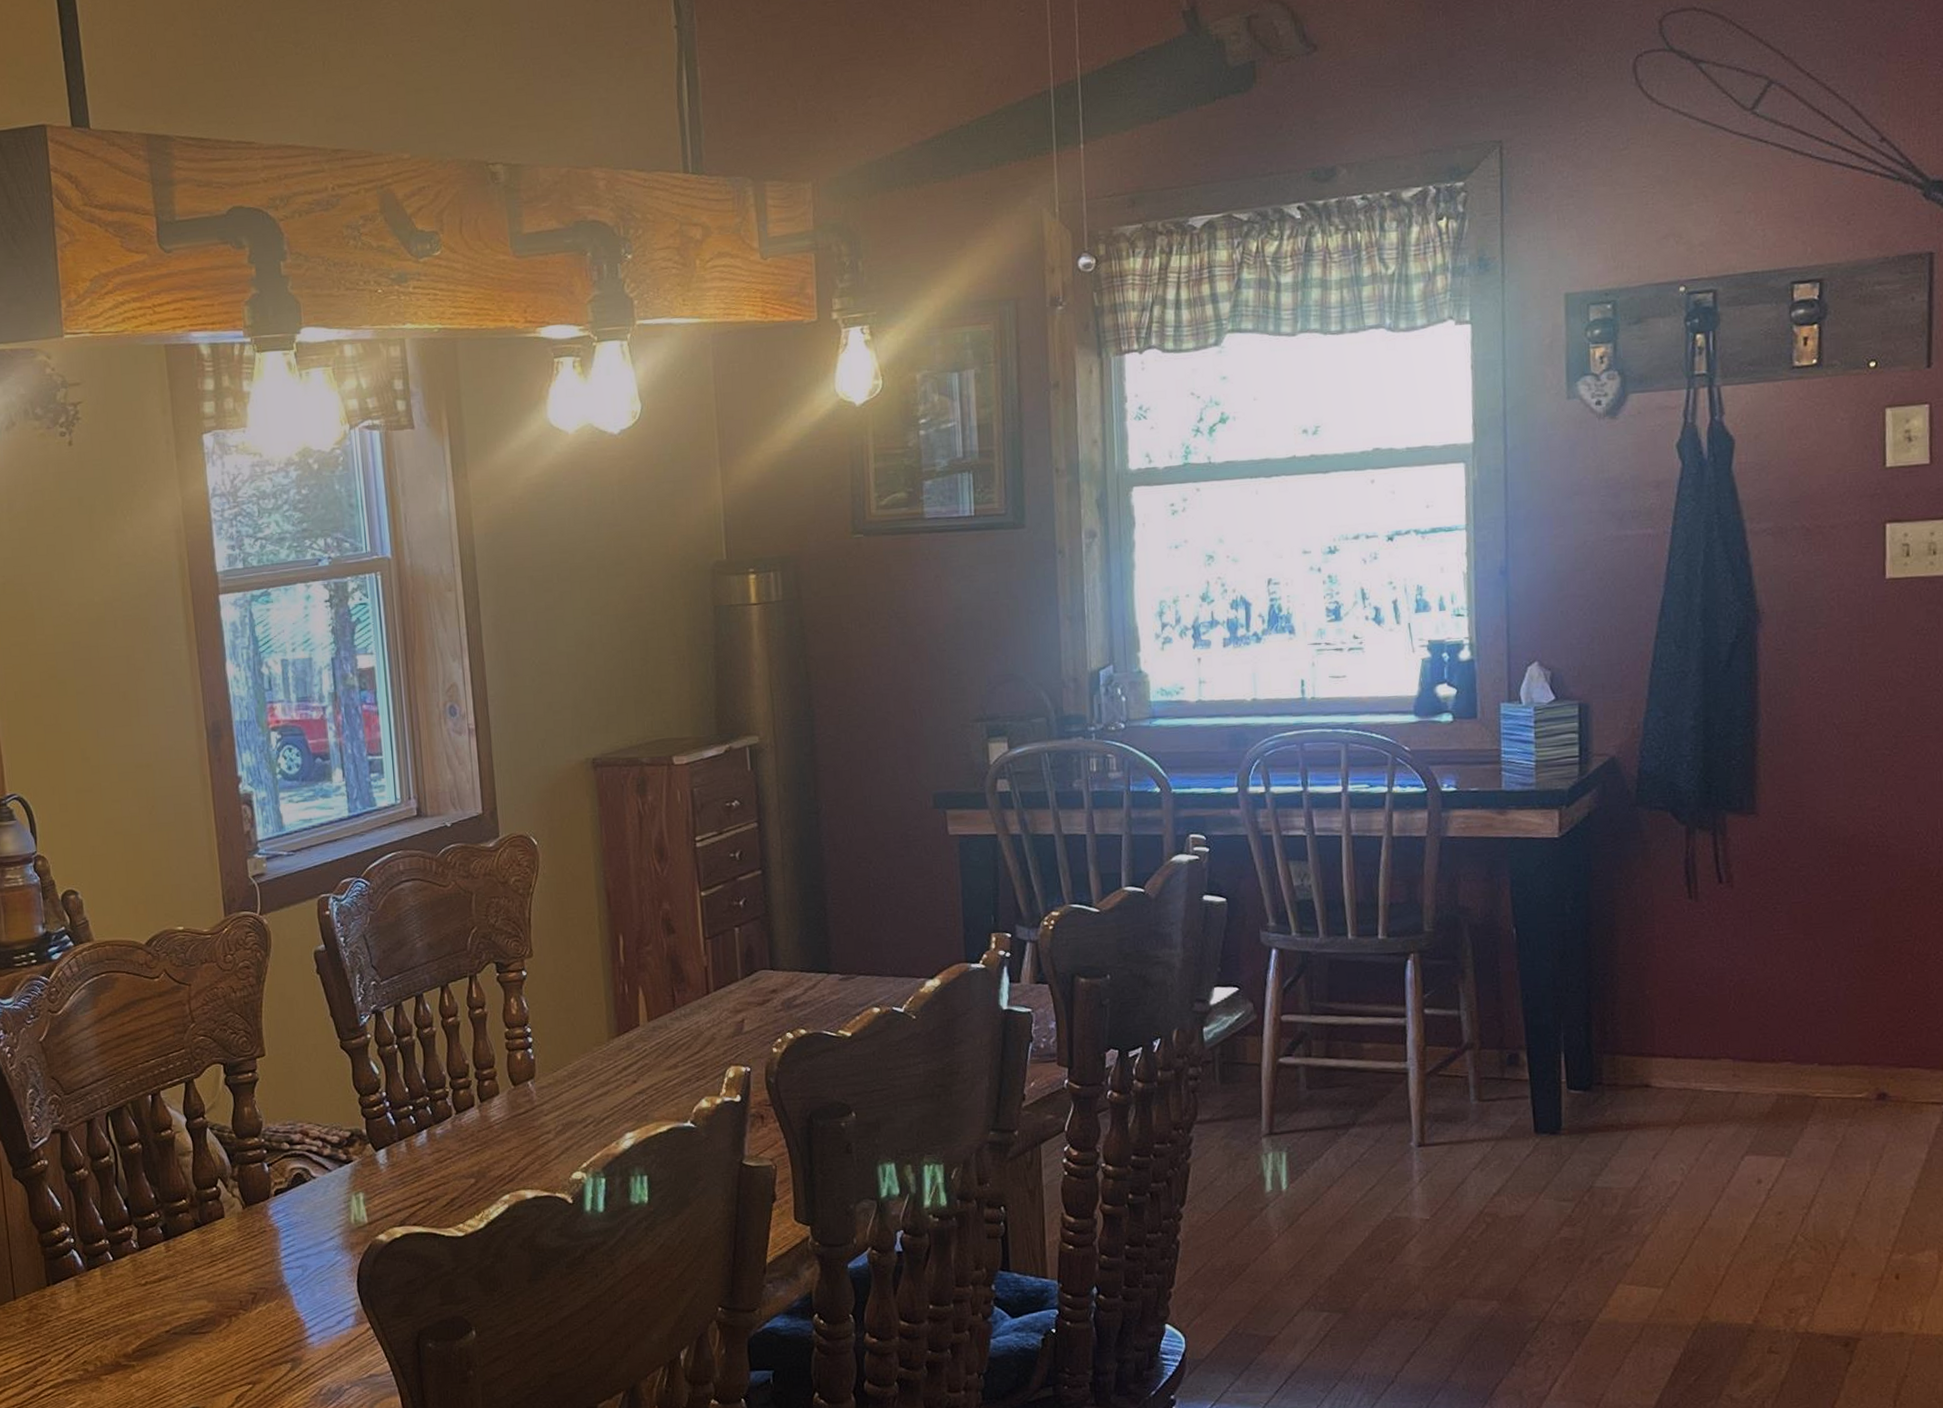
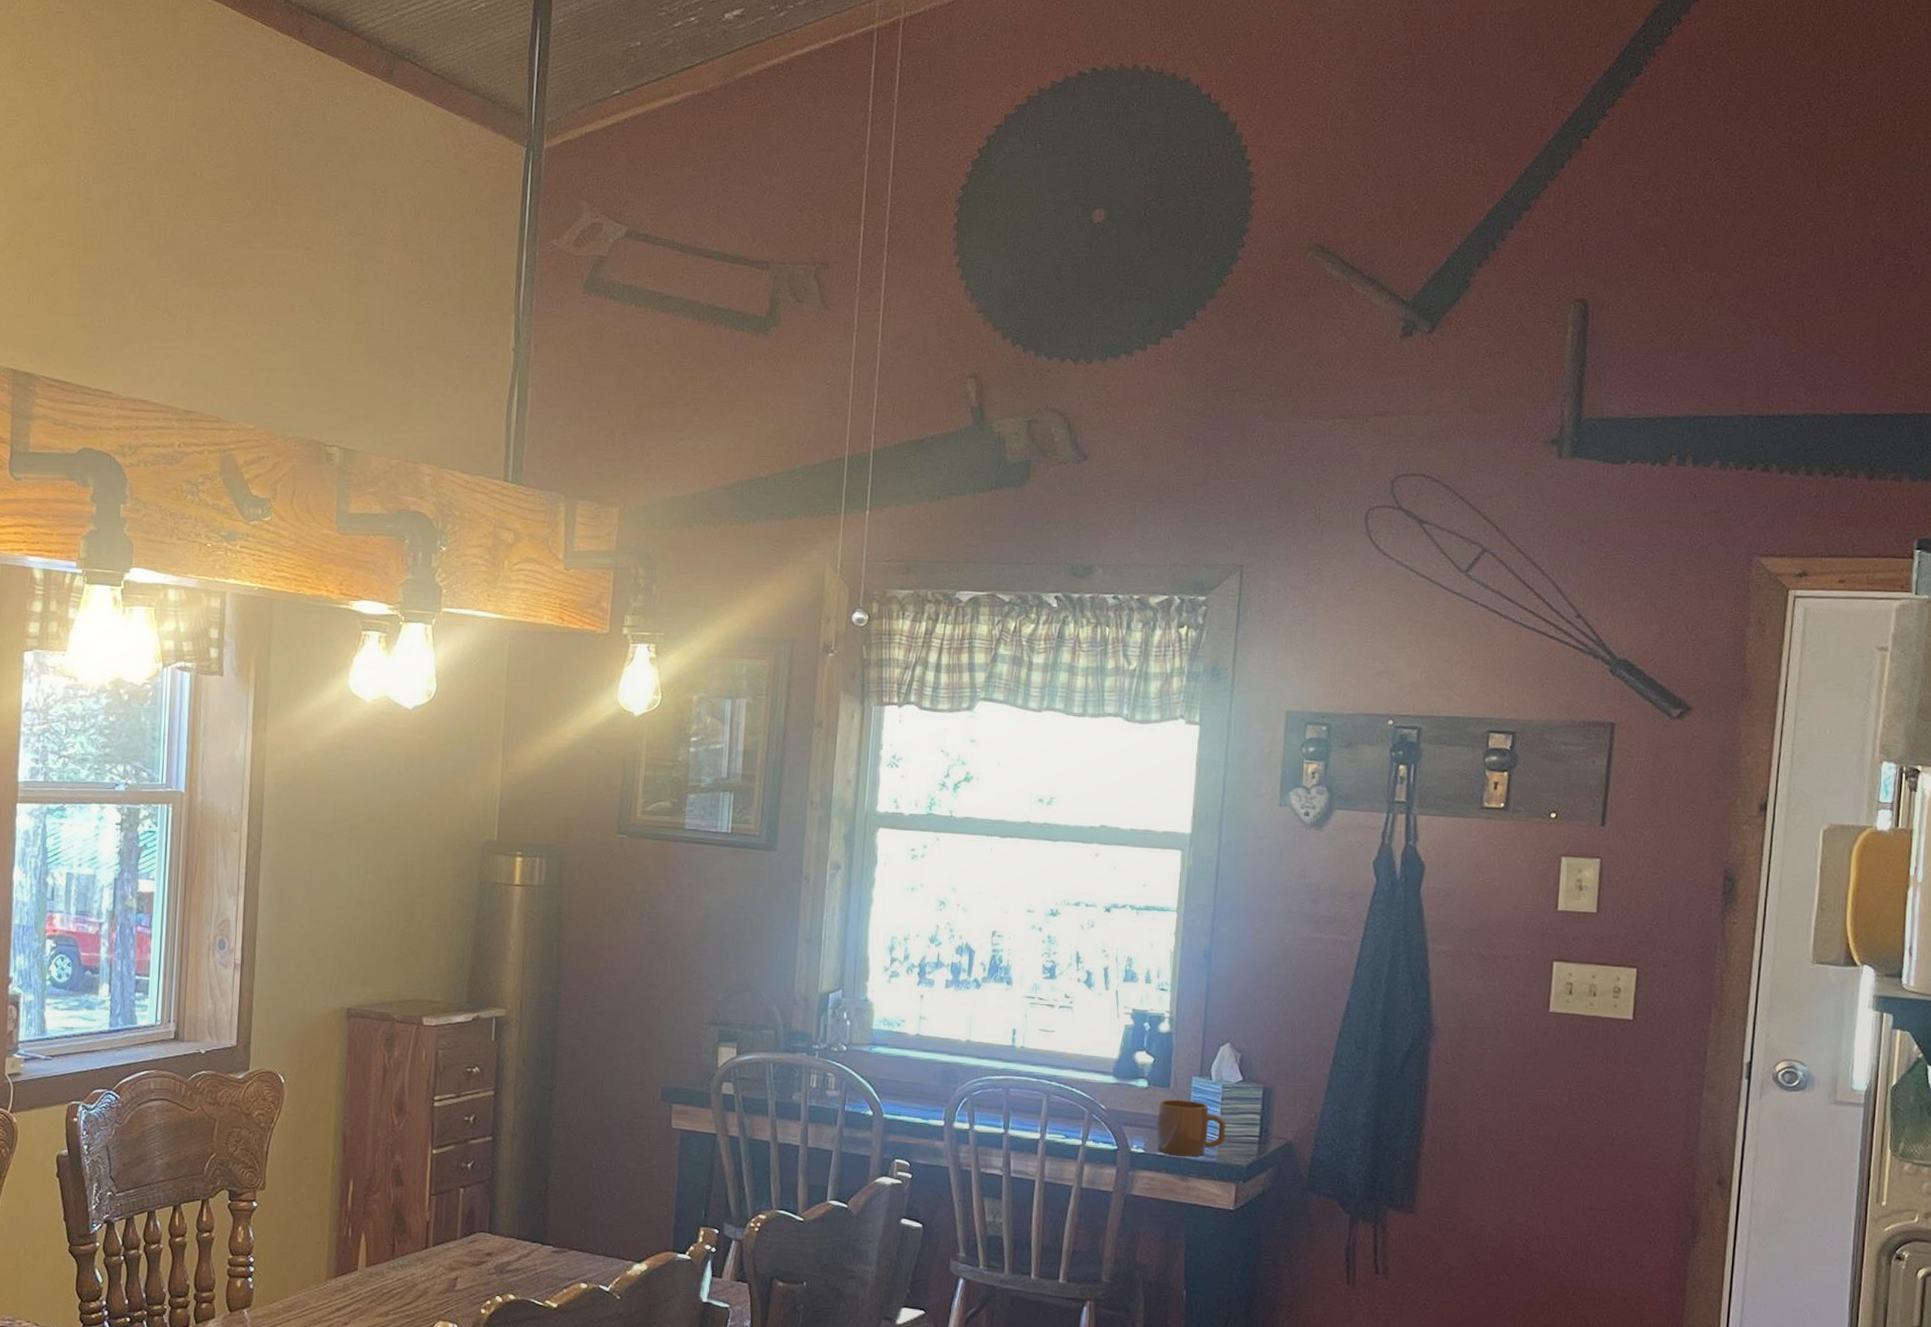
mug: none [1466,728,1543,789] -> present [1156,1099,1226,1157]

